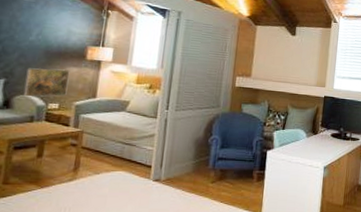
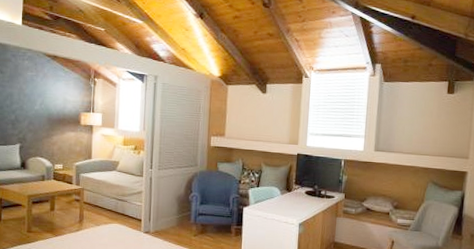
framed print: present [23,68,70,97] -> none [35,134,69,159]

